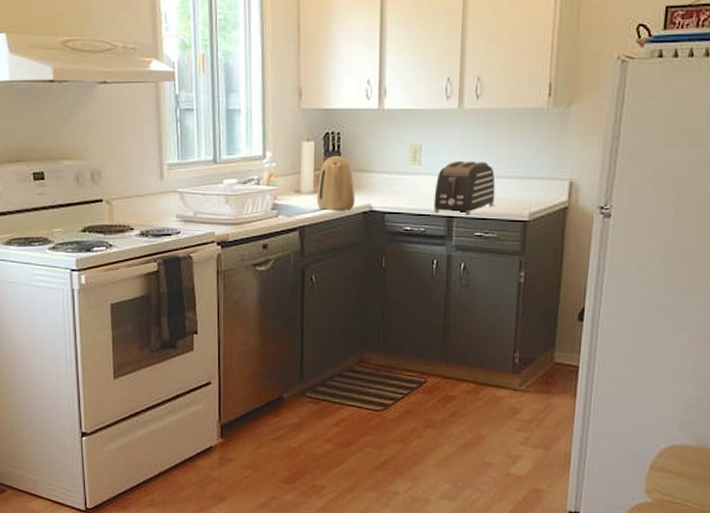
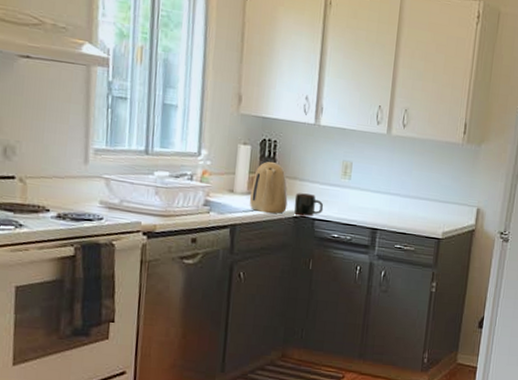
mug: none [362,186,394,211] -> present [294,192,324,217]
toaster: present [433,160,496,215] -> none [359,179,416,229]

